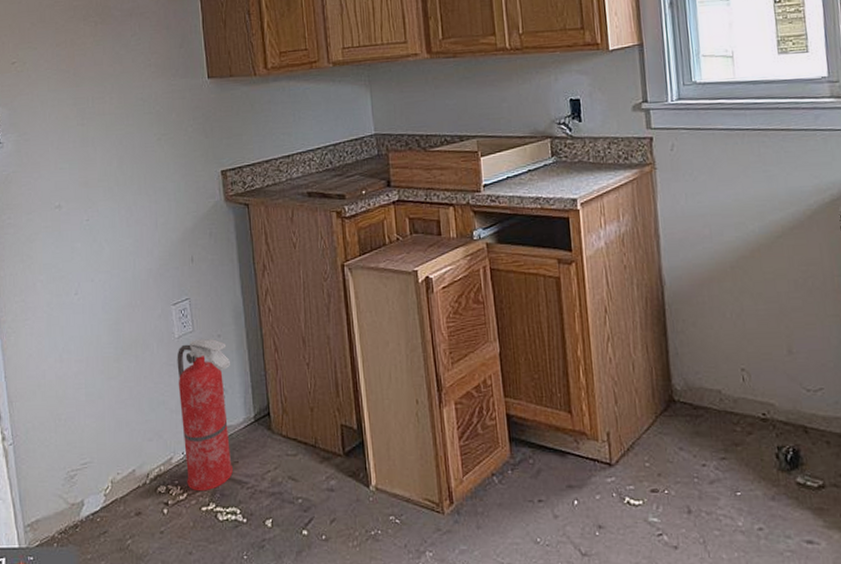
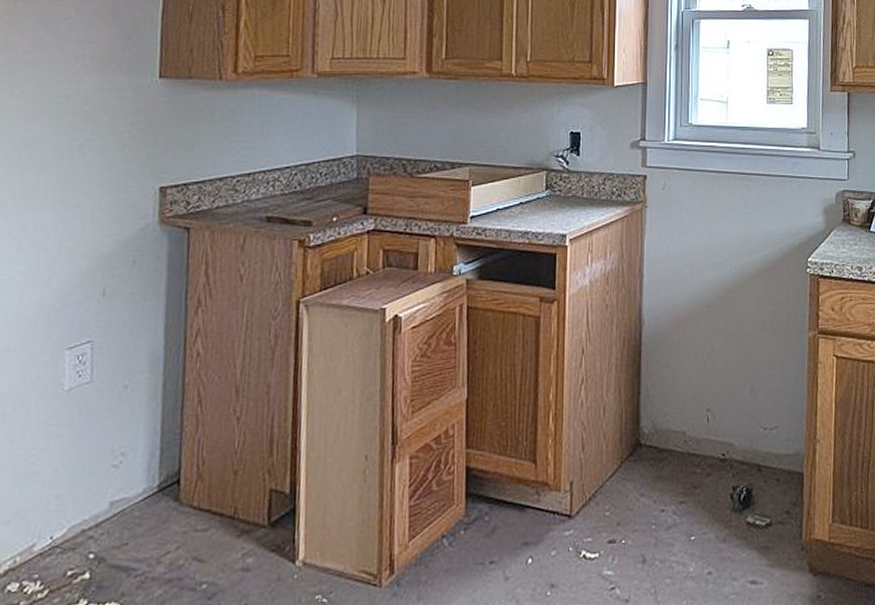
fire extinguisher: present [177,338,234,492] -> none [51,390,136,586]

